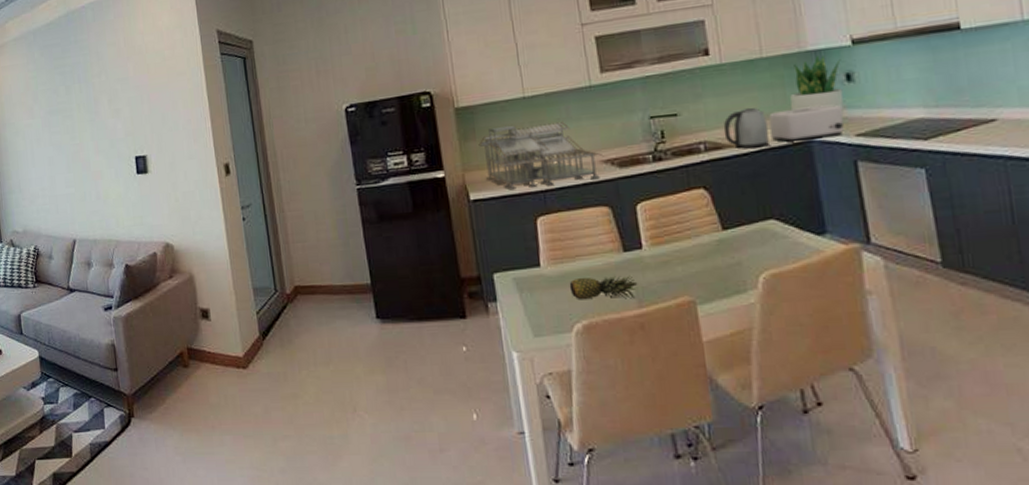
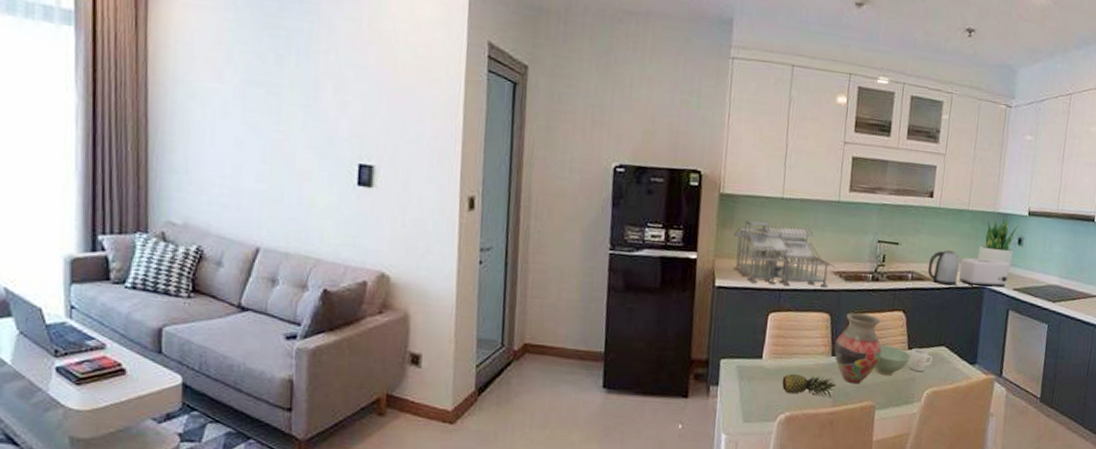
vase: none [624,198,688,279] -> present [834,312,882,384]
bowl: none [681,229,729,265] -> present [874,344,911,376]
mug: none [727,226,761,255] -> present [908,347,933,372]

